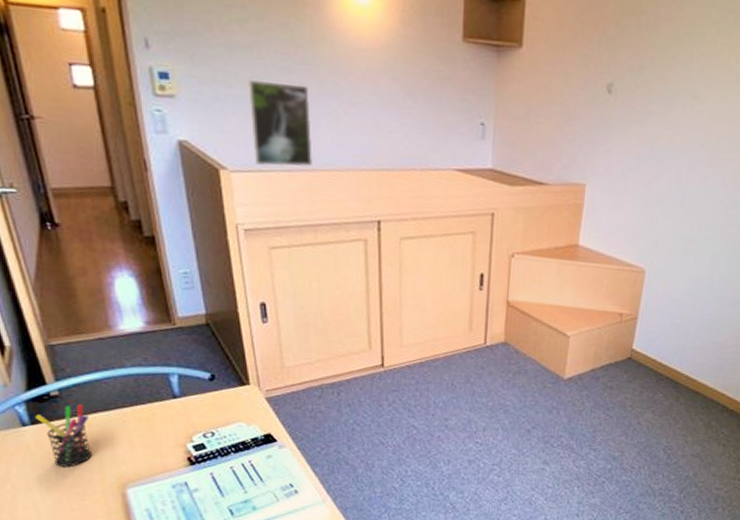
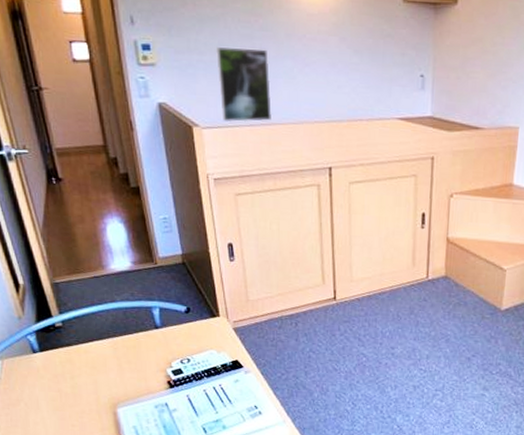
pen holder: present [35,403,93,467] -> none [43,333,90,389]

